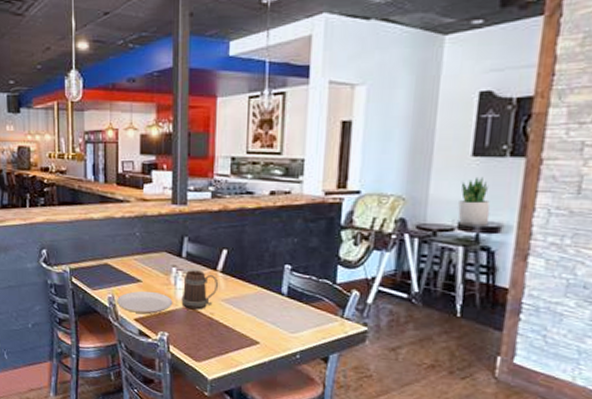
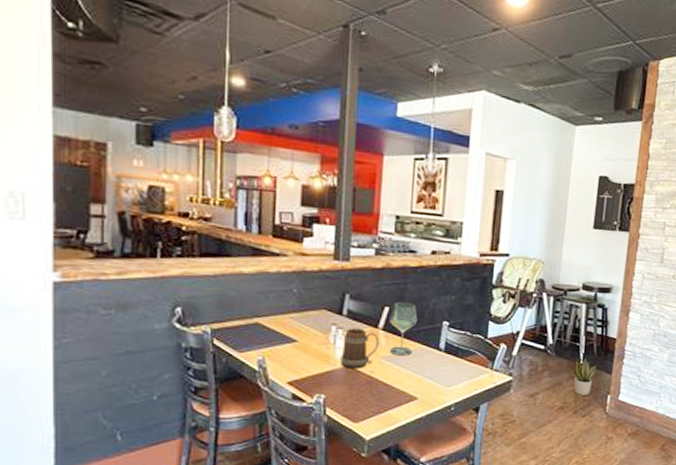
plate: present [117,291,173,315] -> none [268,351,331,377]
wine glass: none [228,244,257,299] -> present [389,301,418,356]
potted plant: none [446,309,481,355] -> present [572,357,597,395]
planter: present [458,176,491,227] -> none [582,246,605,287]

